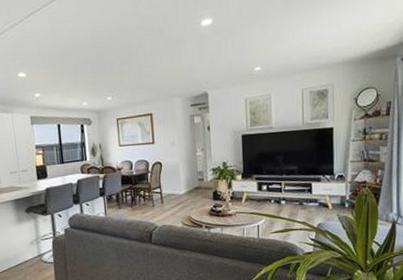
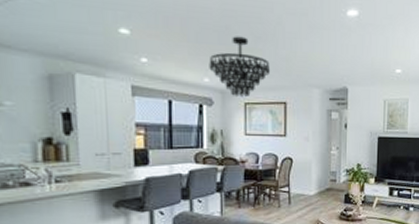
chandelier: none [85,62,136,115] -> present [209,36,270,98]

